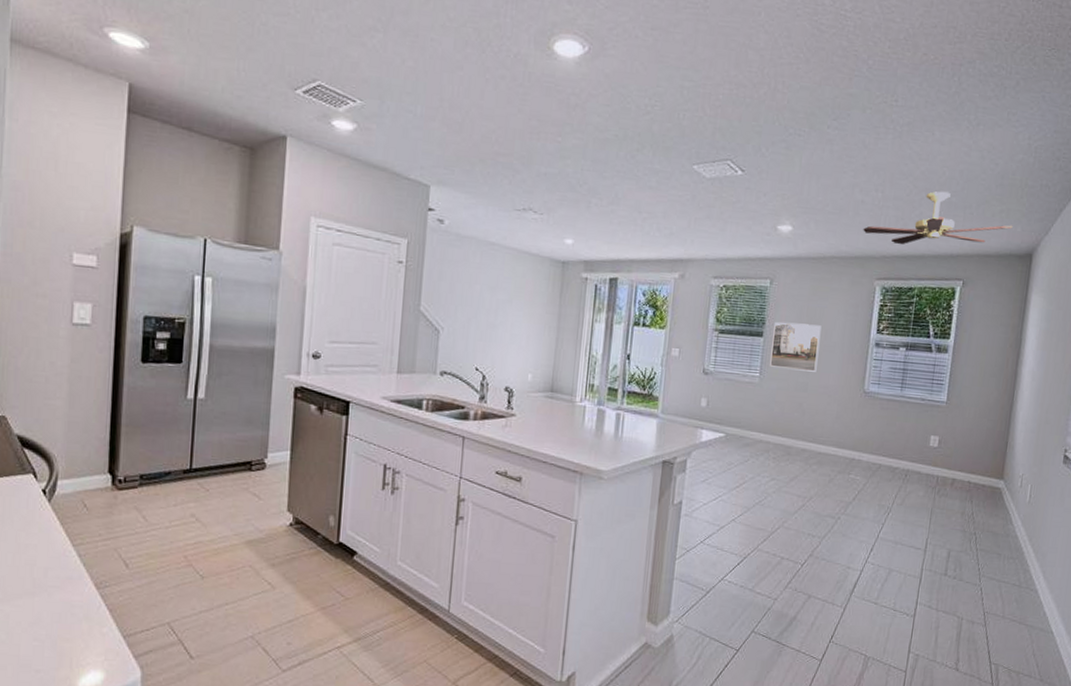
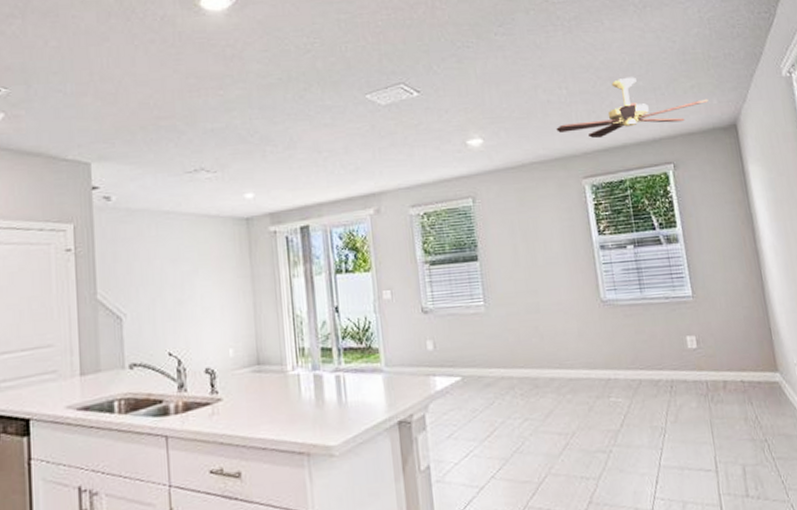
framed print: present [770,322,822,372] -> none [487,237,545,292]

